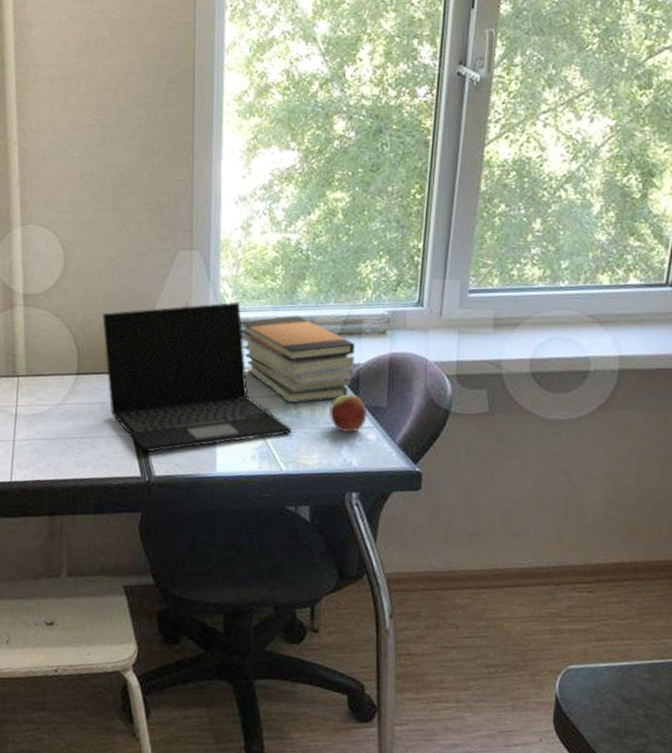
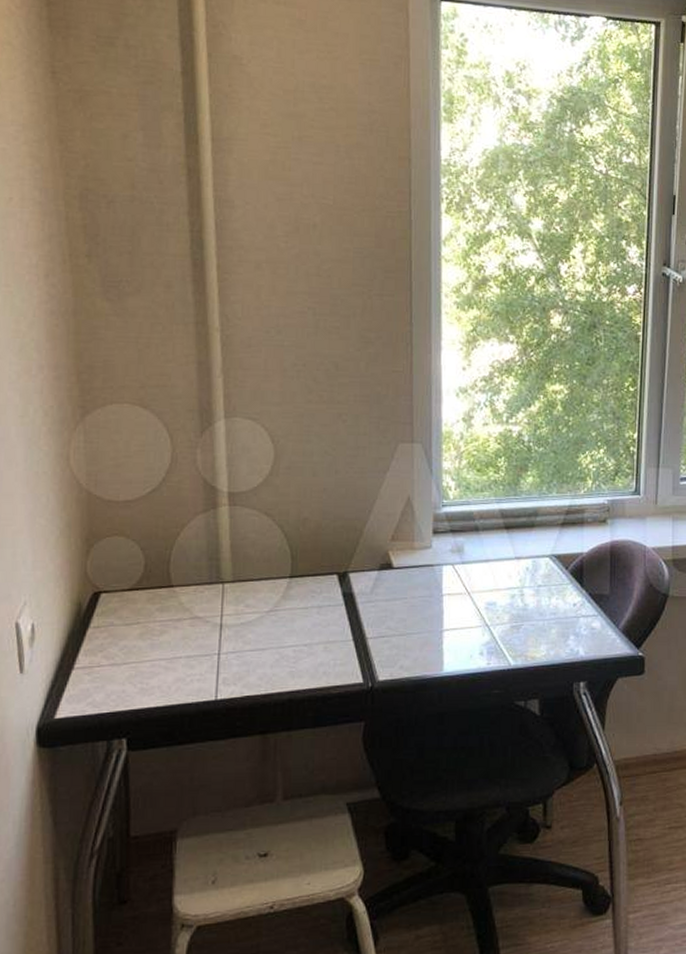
laptop: present [102,301,293,453] -> none [318,494,520,657]
book stack: present [240,316,356,404] -> none [464,507,579,597]
apple: present [329,394,368,434] -> none [556,584,592,623]

